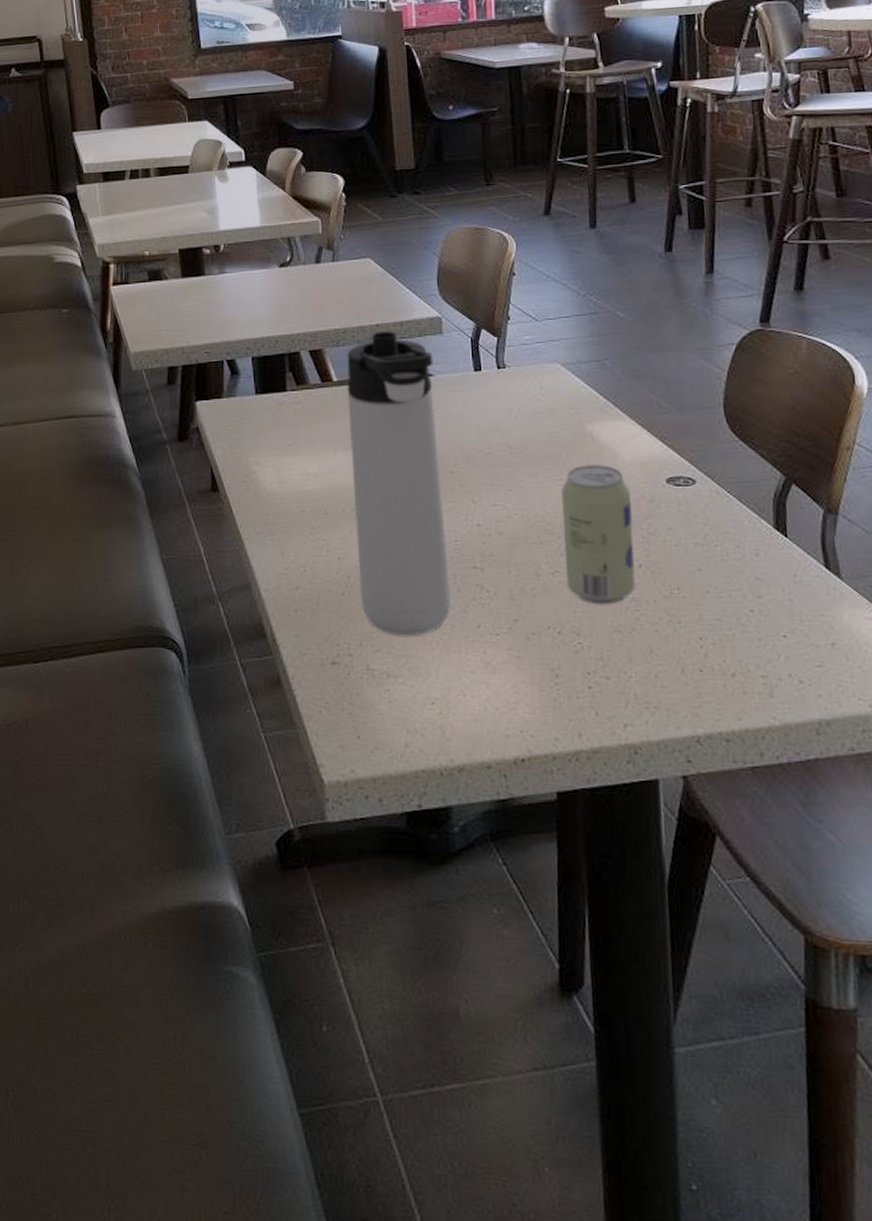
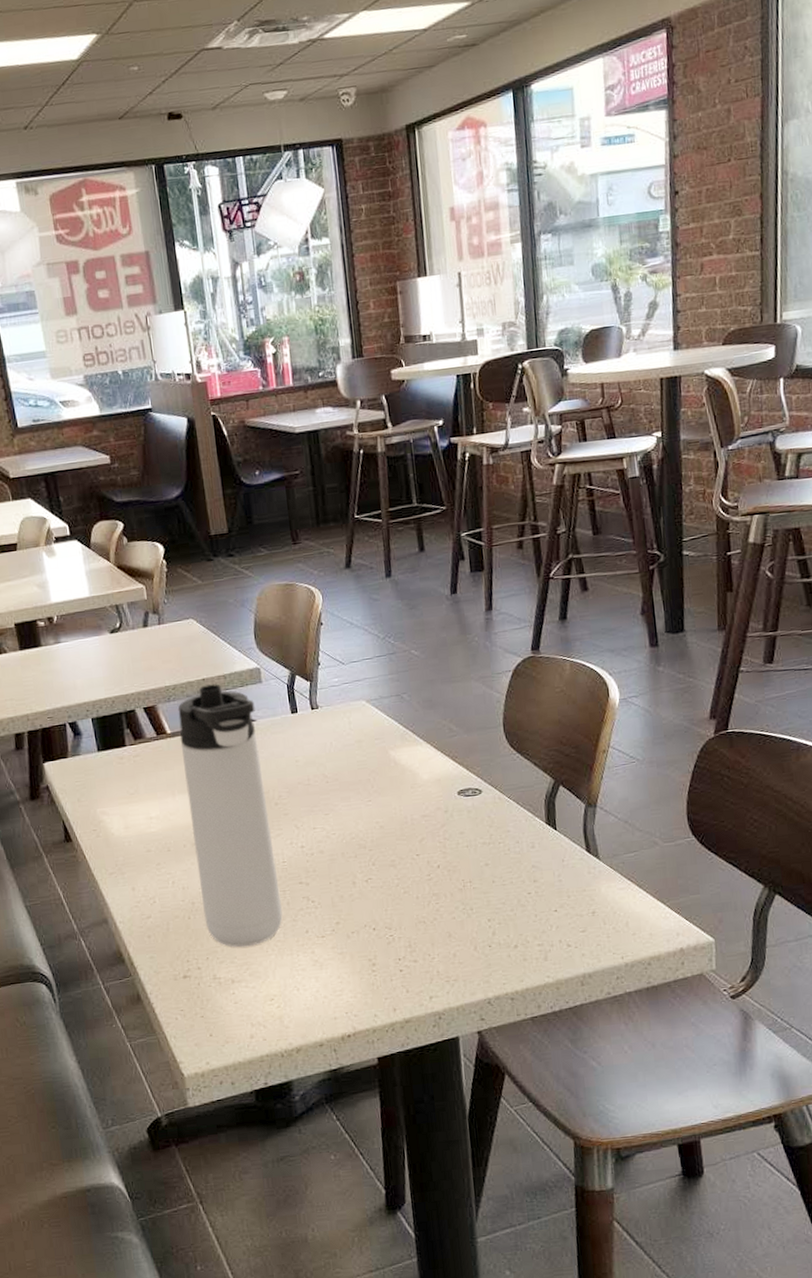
beverage can: present [561,465,635,605] -> none [371,784,435,902]

